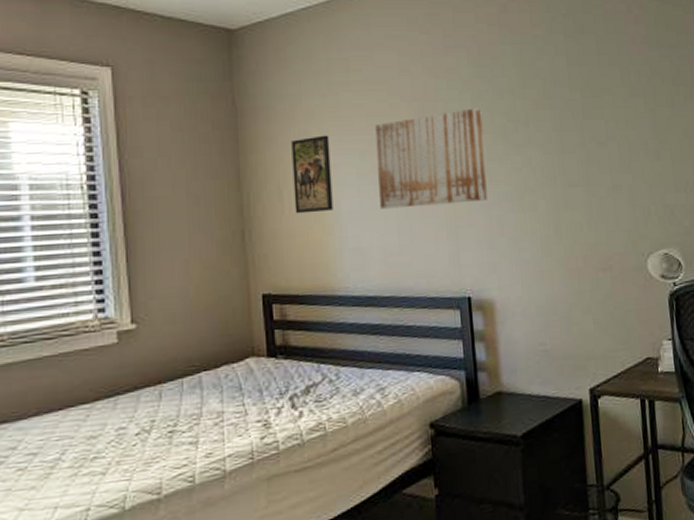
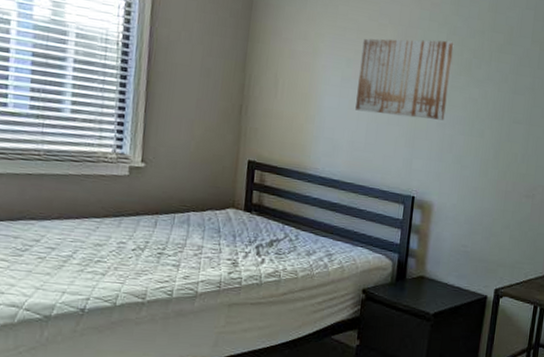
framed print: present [291,135,333,214] -> none [285,38,324,103]

